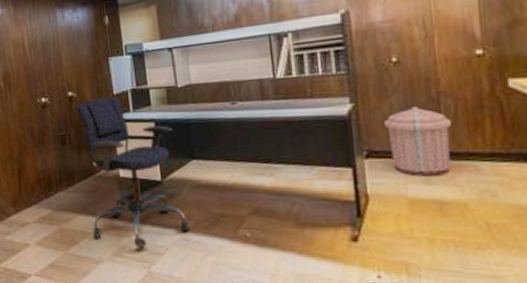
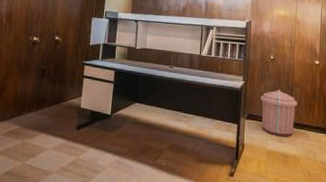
office chair: present [76,96,190,250] -> none [48,45,126,167]

